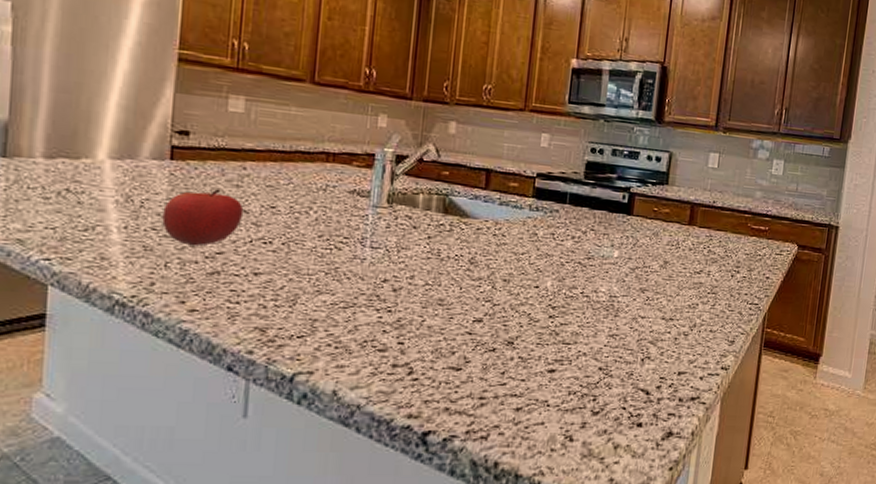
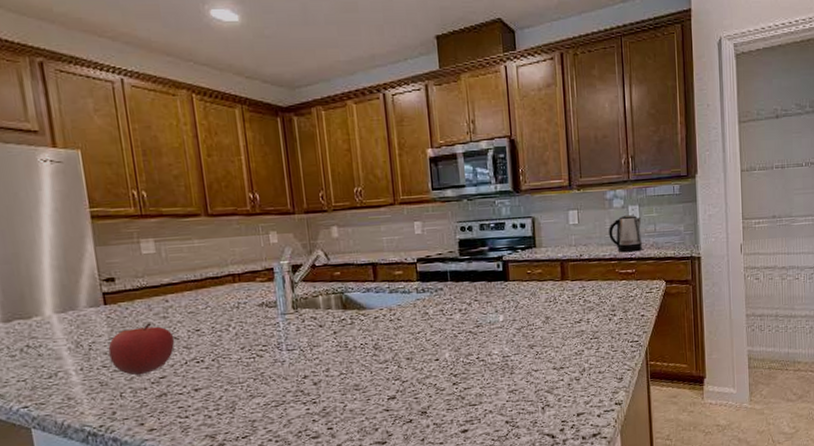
kettle: none [747,168,785,209] -> present [609,214,642,253]

